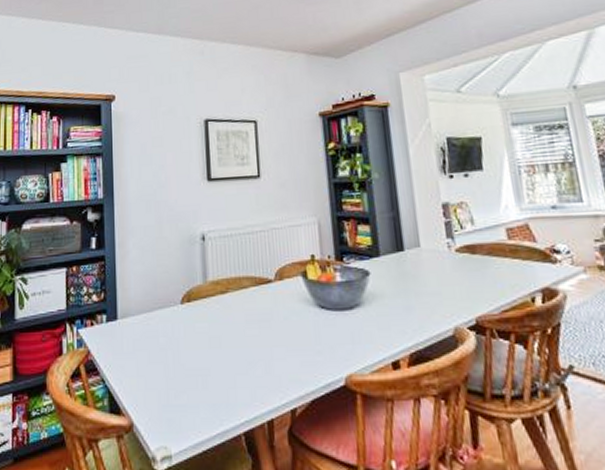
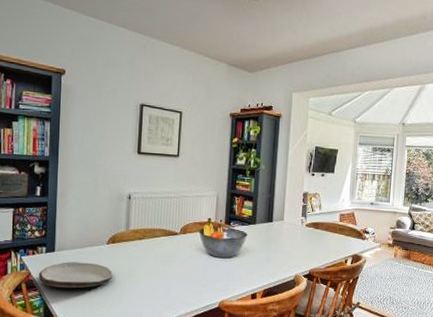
plate: none [100,331,192,368] -> present [39,262,113,288]

